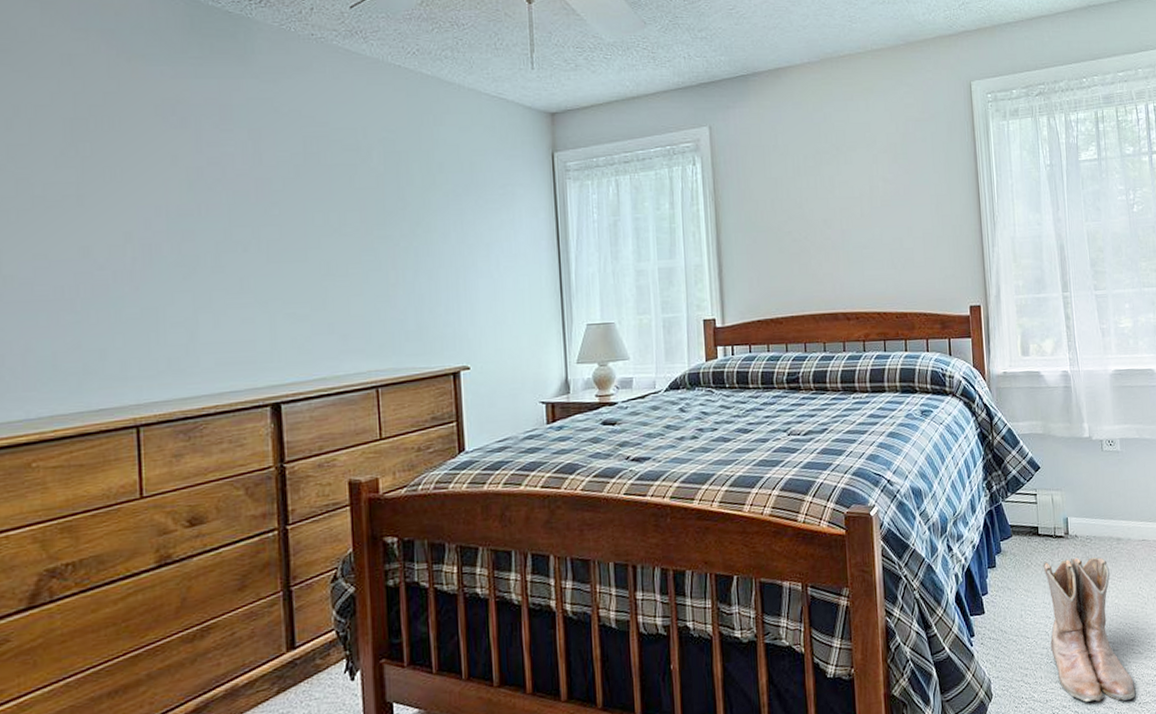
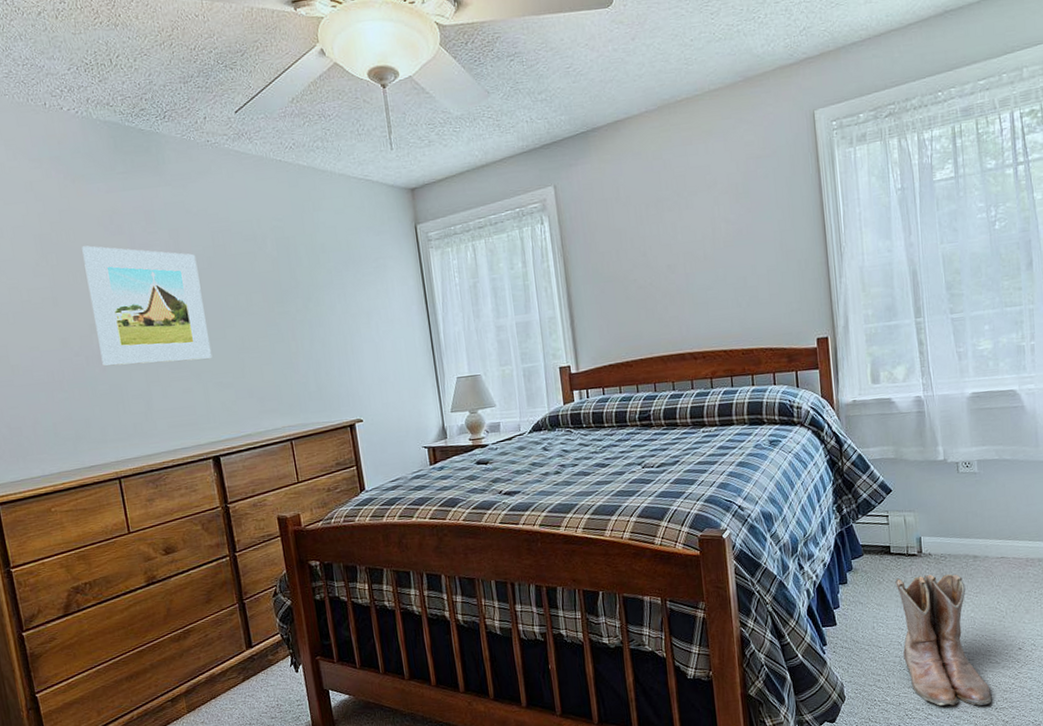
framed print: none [128,137,287,285] -> present [82,245,213,366]

